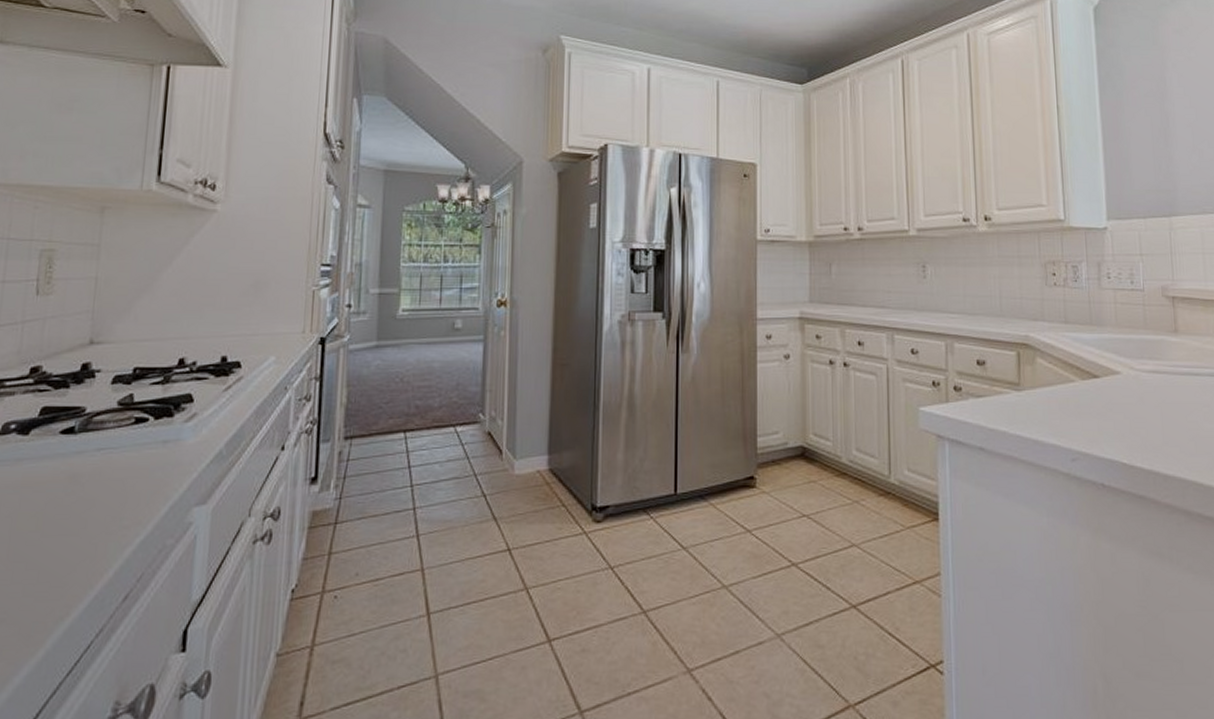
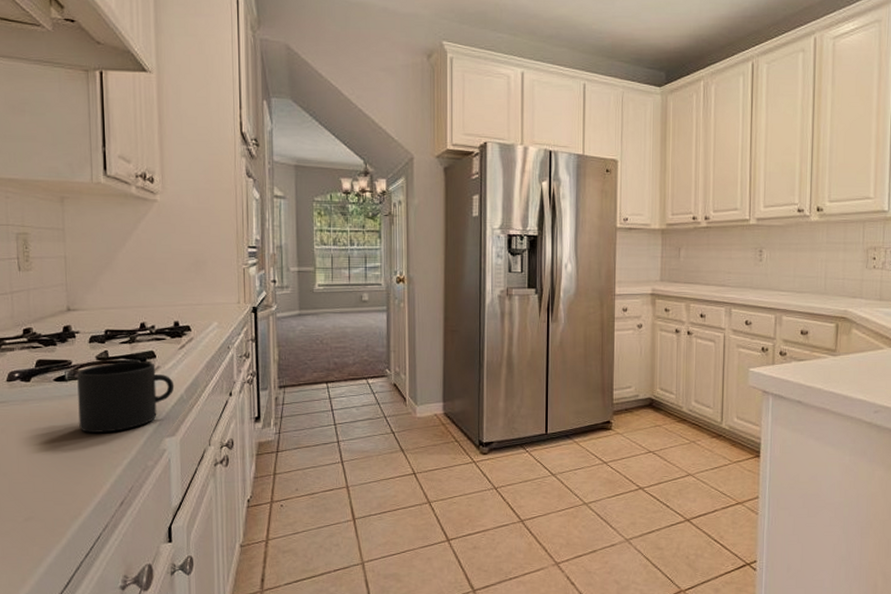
mug: none [83,407,213,501] -> present [77,361,175,433]

